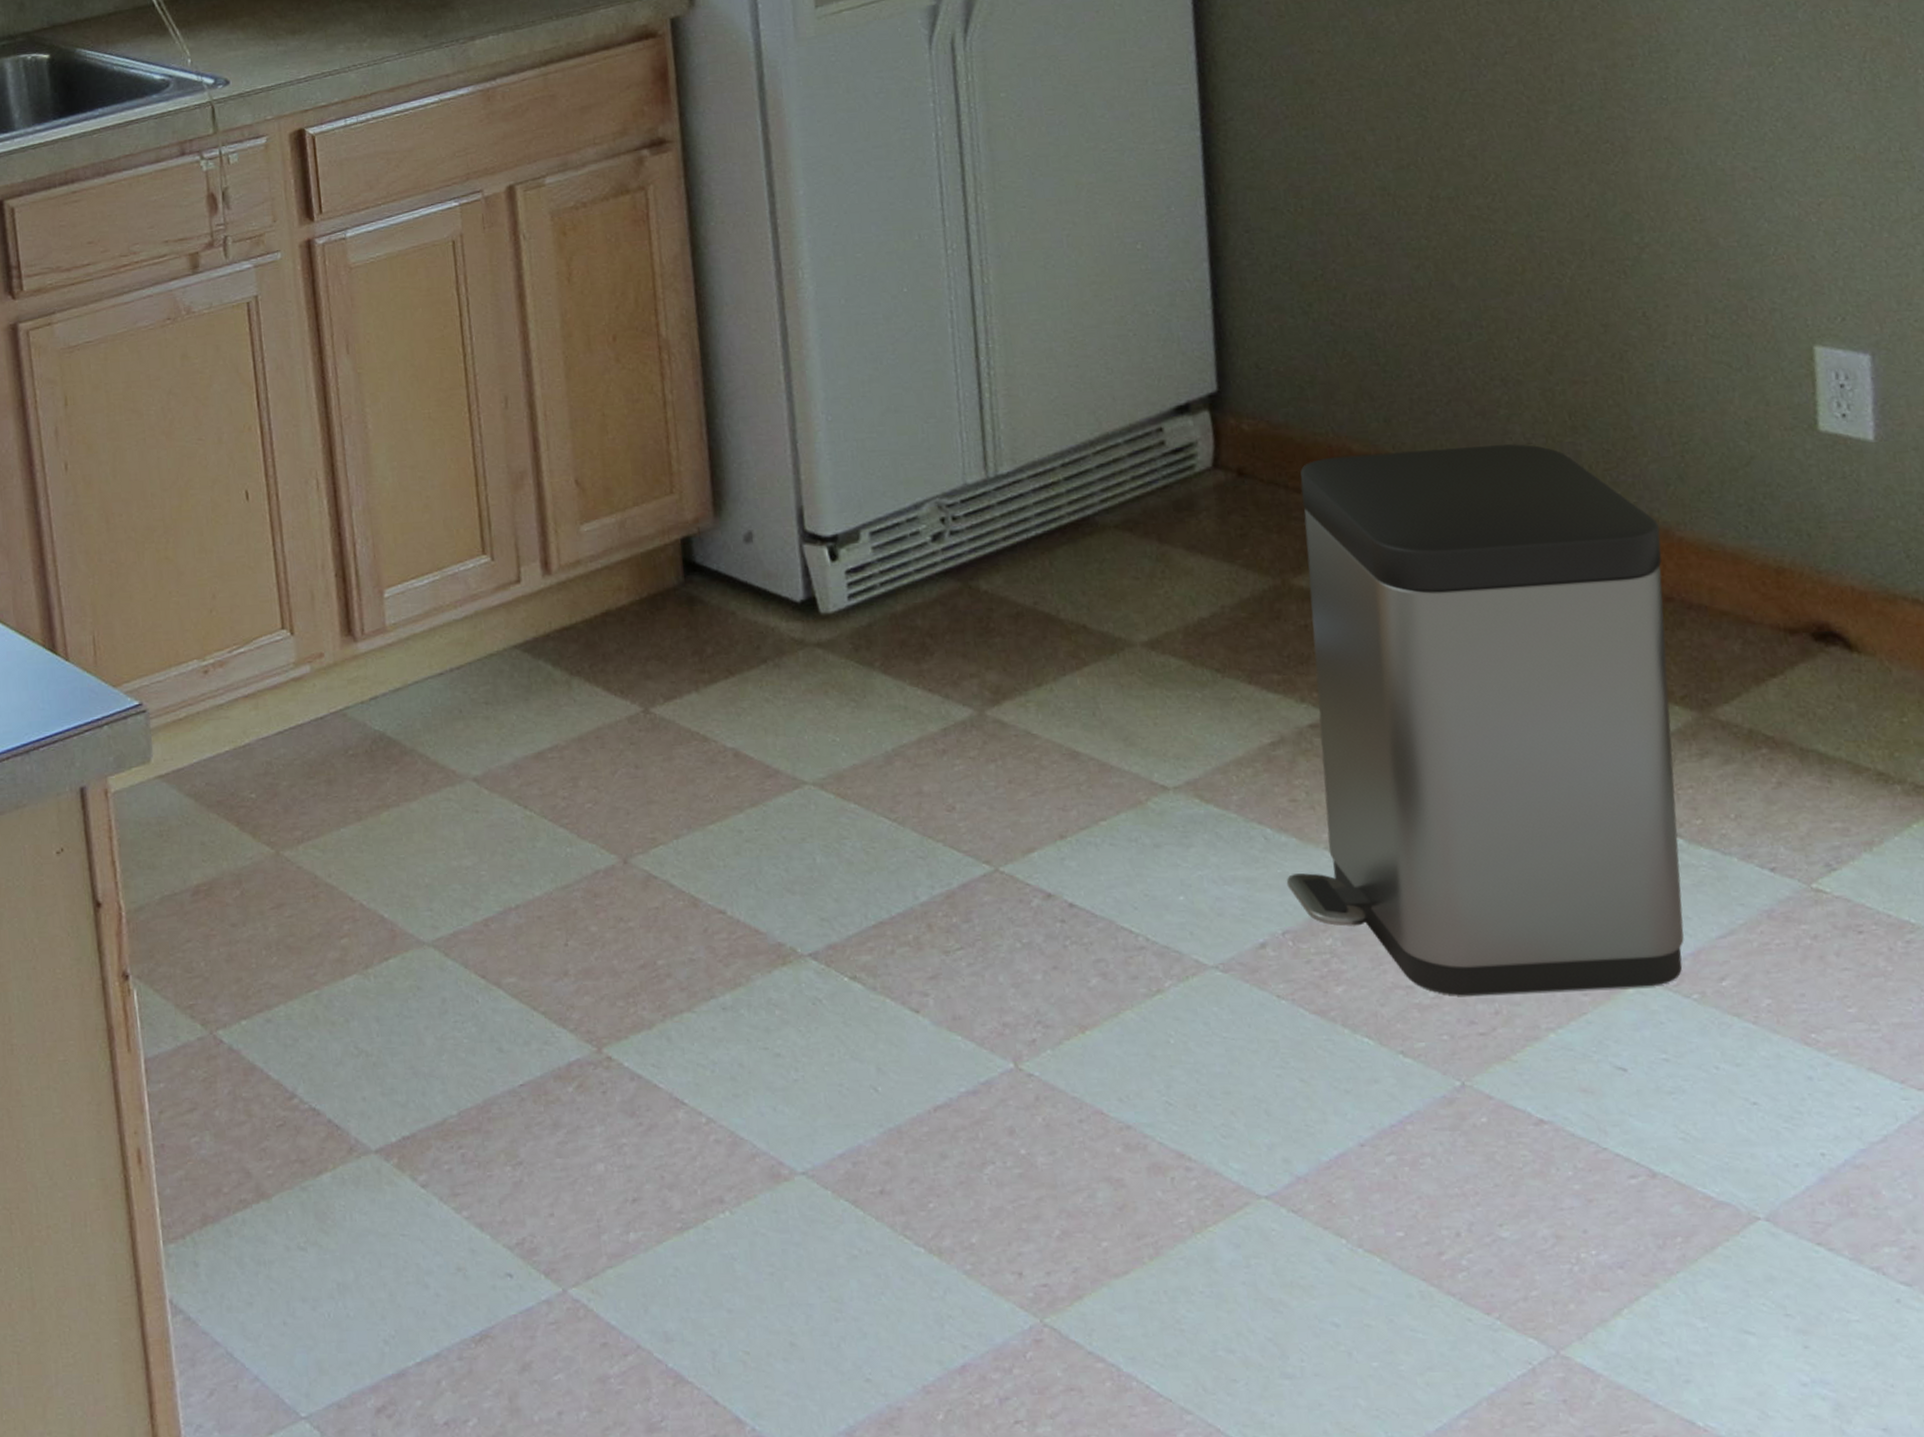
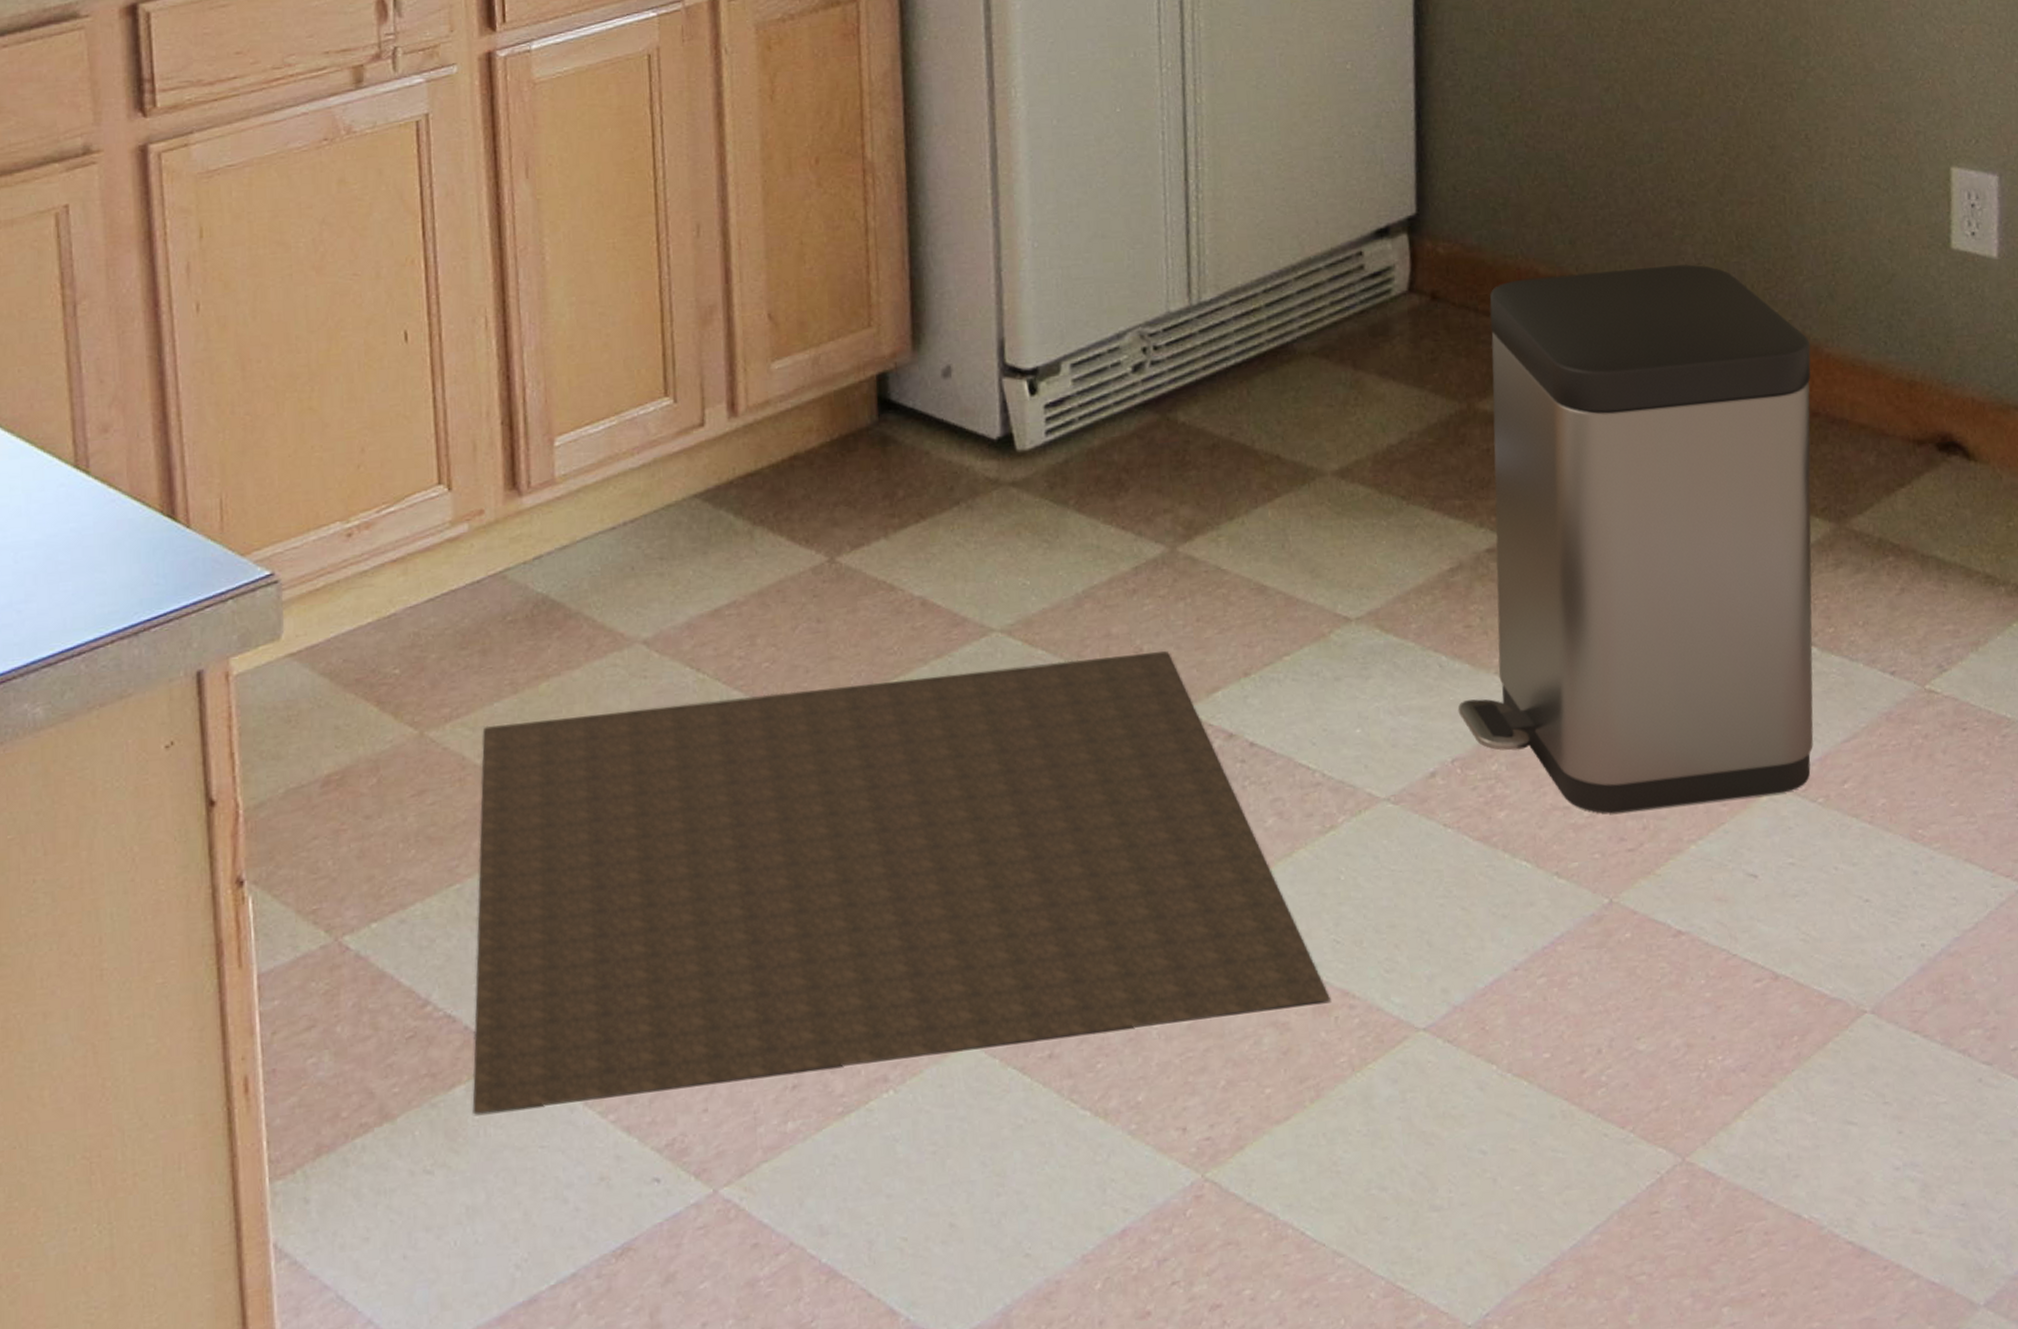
doormat: none [332,811,1165,1200] -> present [472,651,1330,1114]

